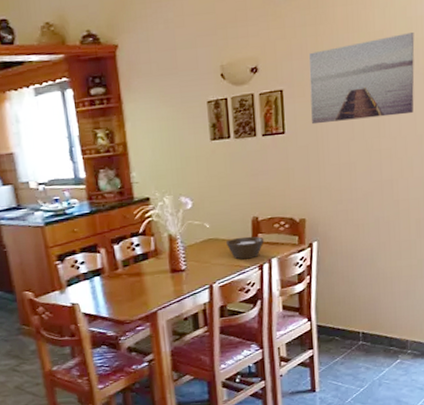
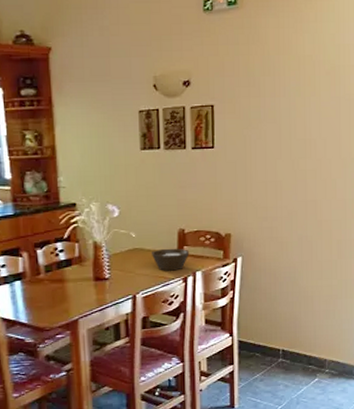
wall art: present [308,33,415,125] -> none [240,60,342,141]

